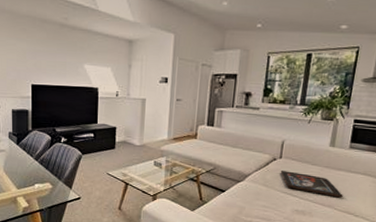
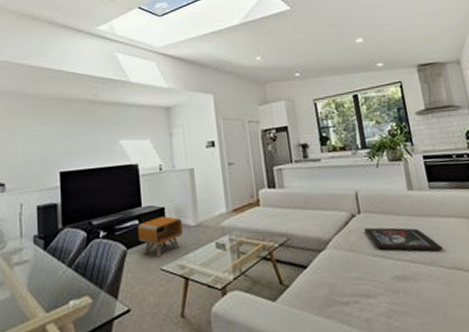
nightstand: none [92,134,129,165] -> present [137,216,183,258]

